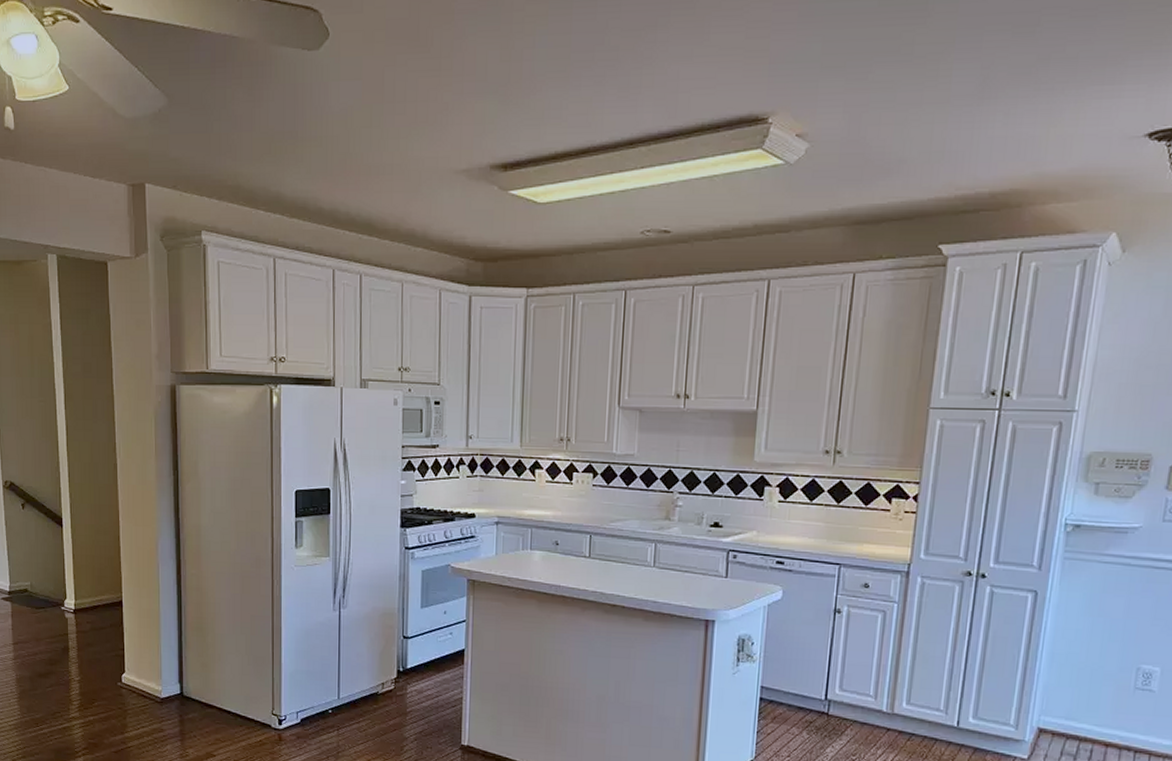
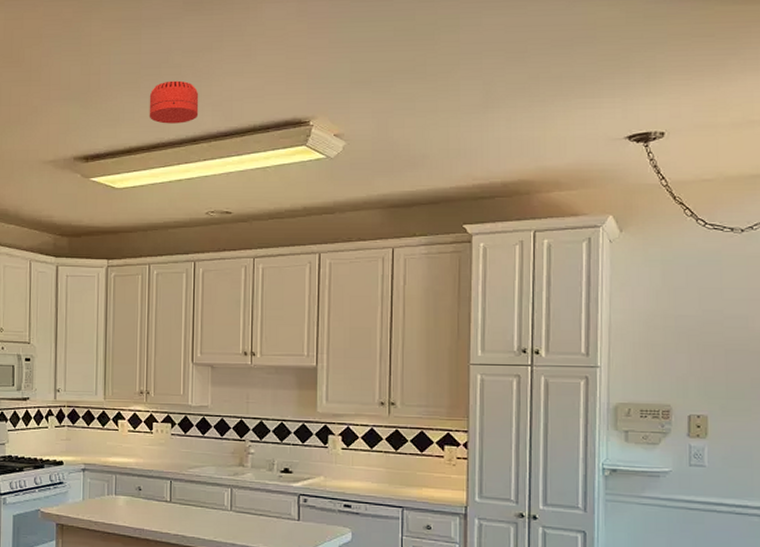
smoke detector: none [578,67,639,123] -> present [149,80,199,124]

